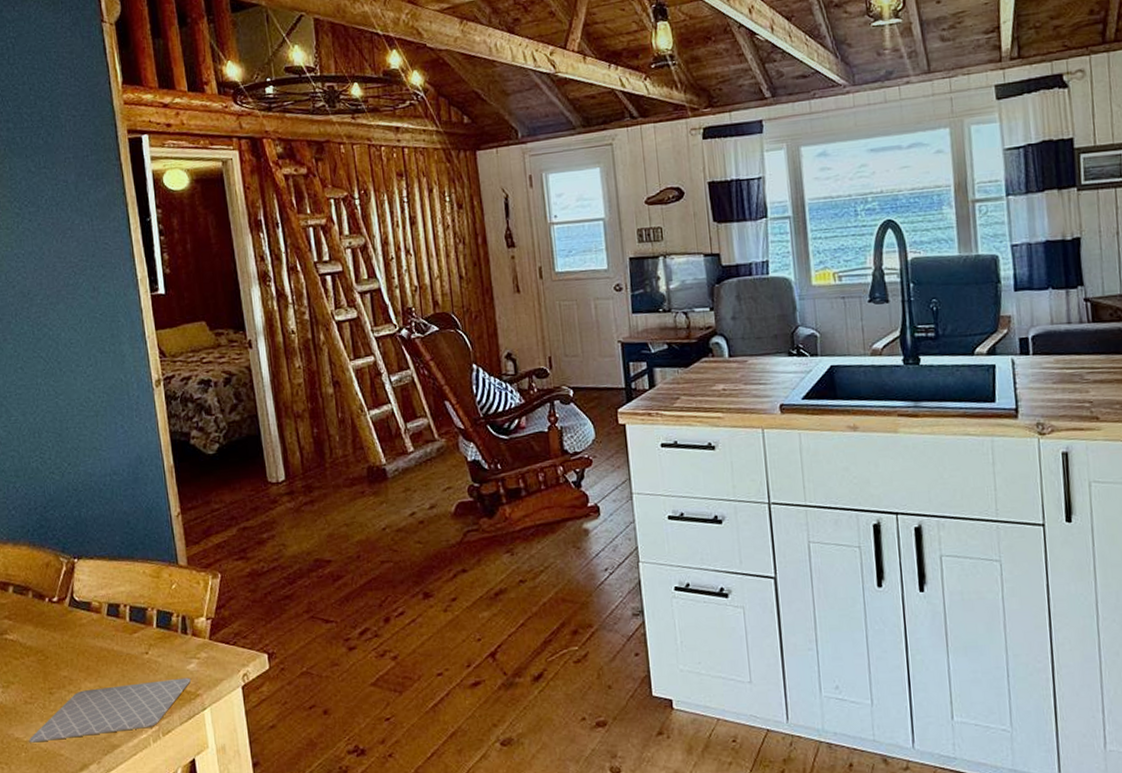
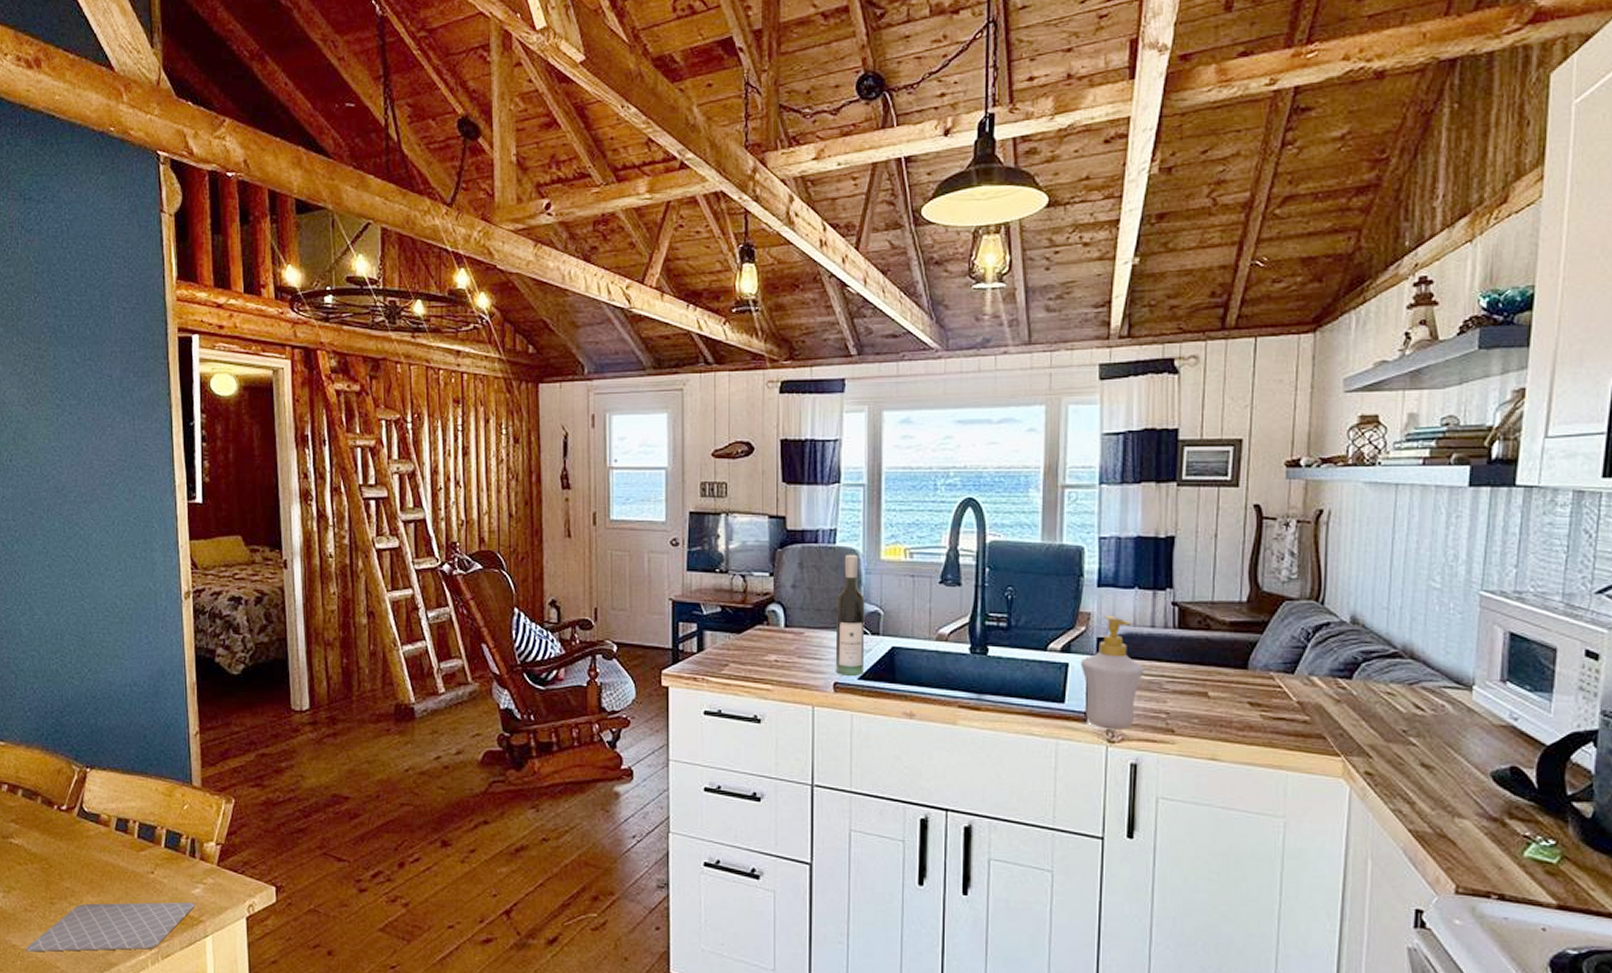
bottle: none [774,282,807,398] -> present [835,554,865,677]
soap bottle: none [1006,316,1066,423] -> present [1080,615,1144,730]

